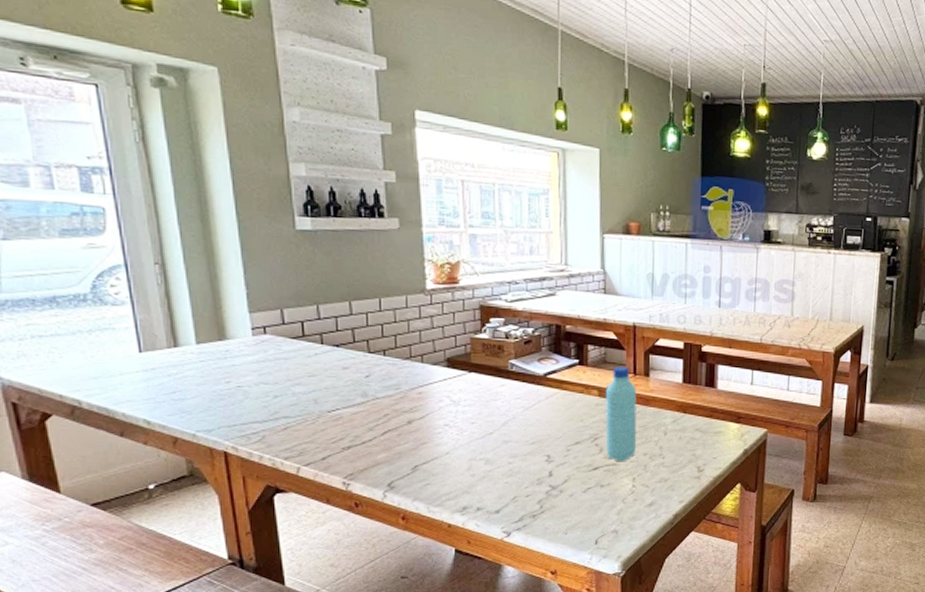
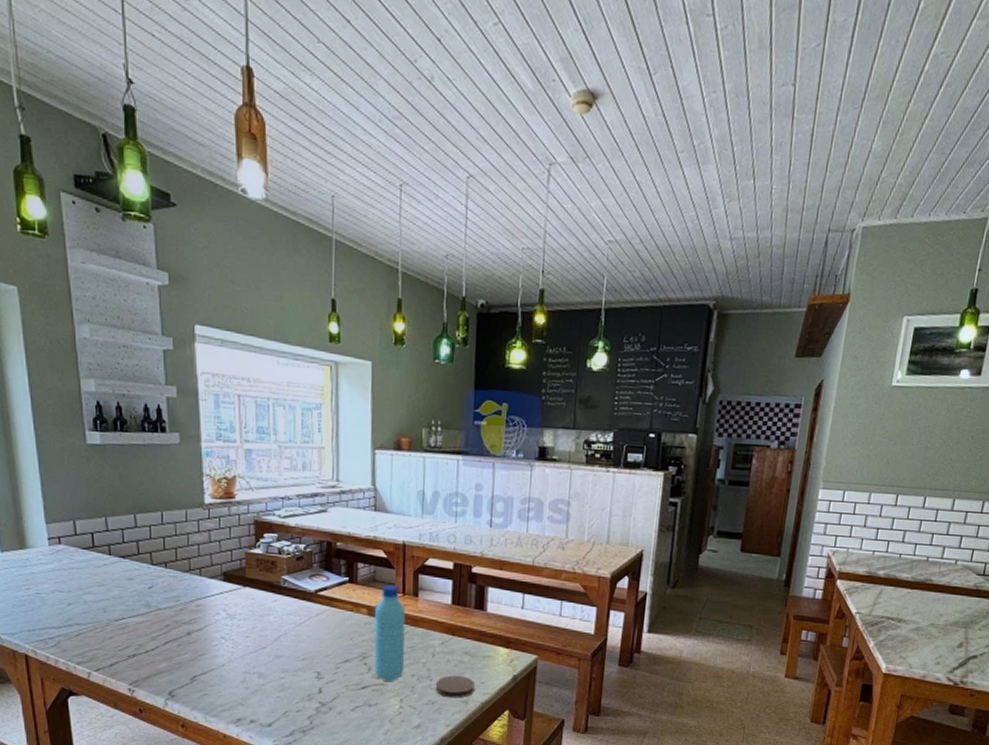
coaster: none [667,452,707,474] -> present [435,675,475,698]

